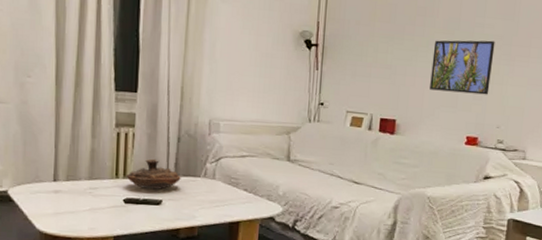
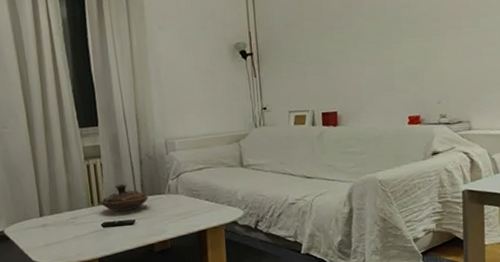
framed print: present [430,40,495,95] -> none [363,18,425,77]

